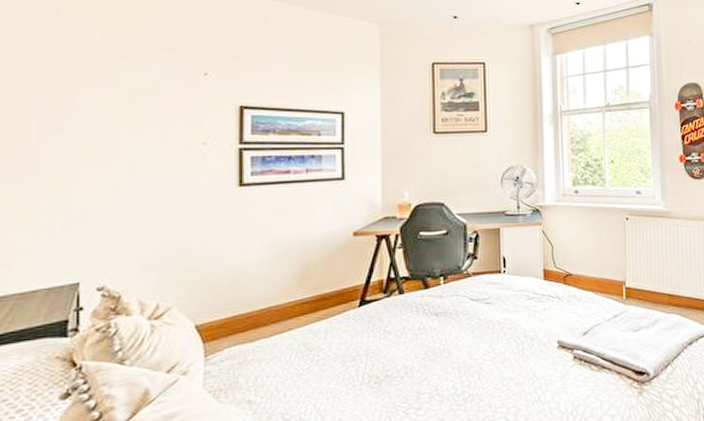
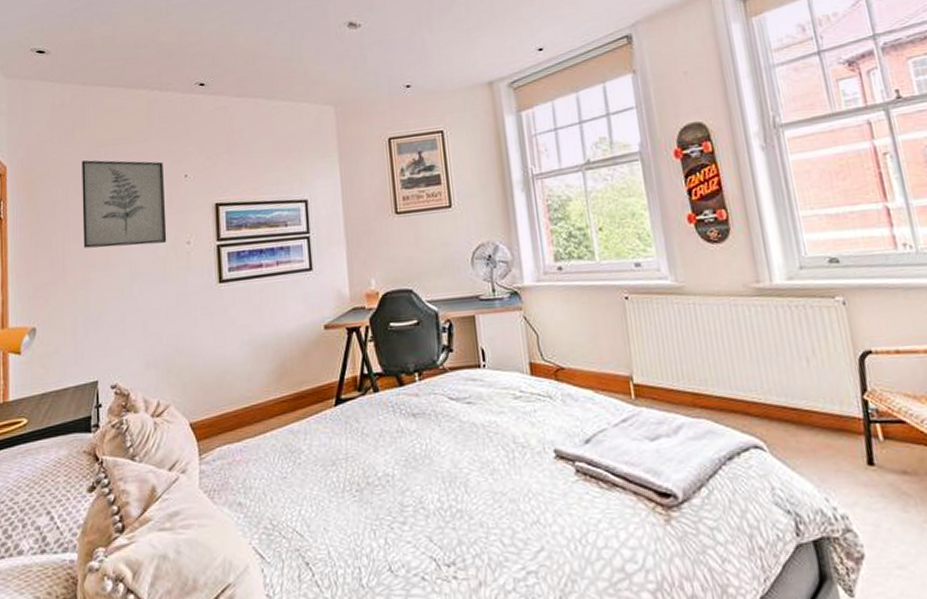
wall art: none [66,43,179,142] -> present [82,160,167,248]

